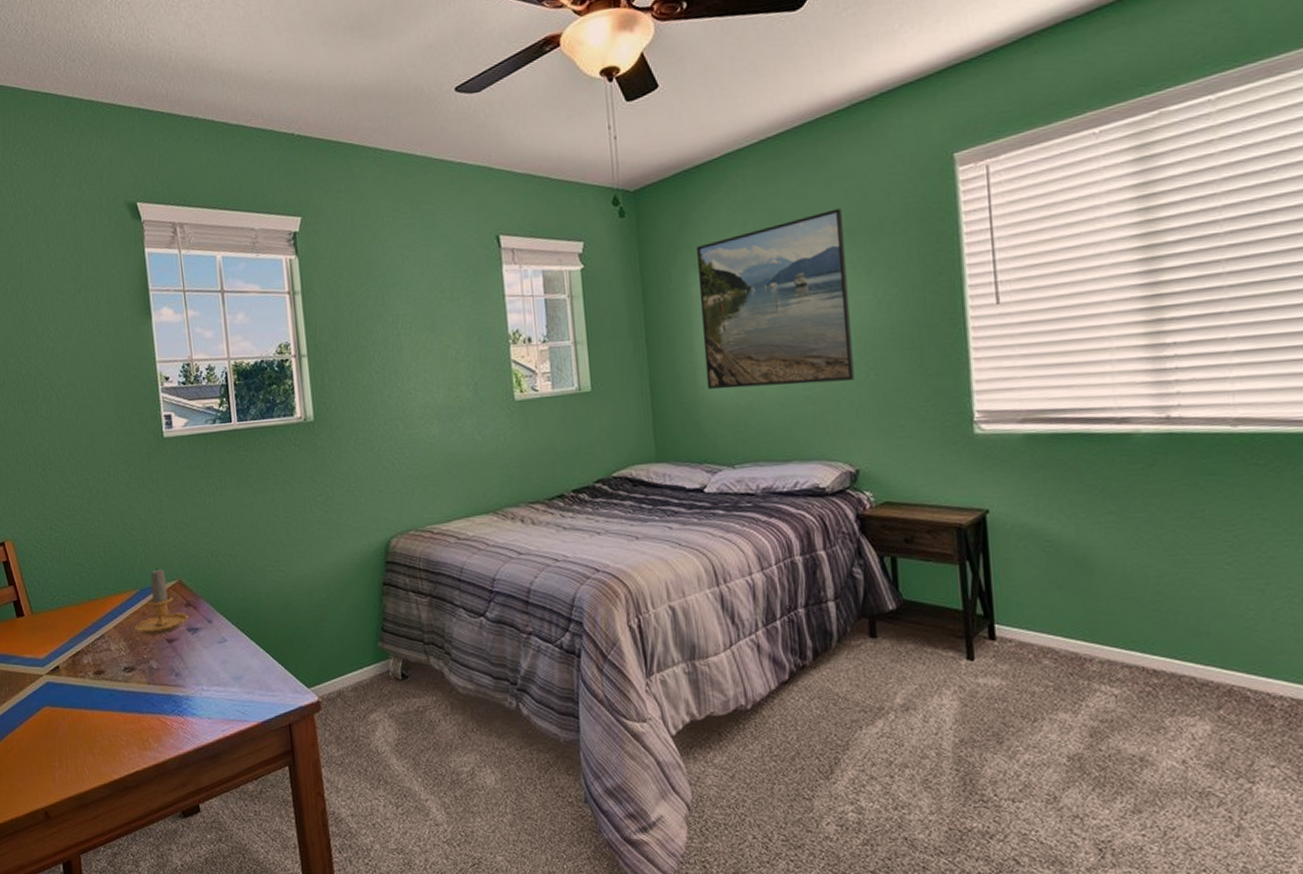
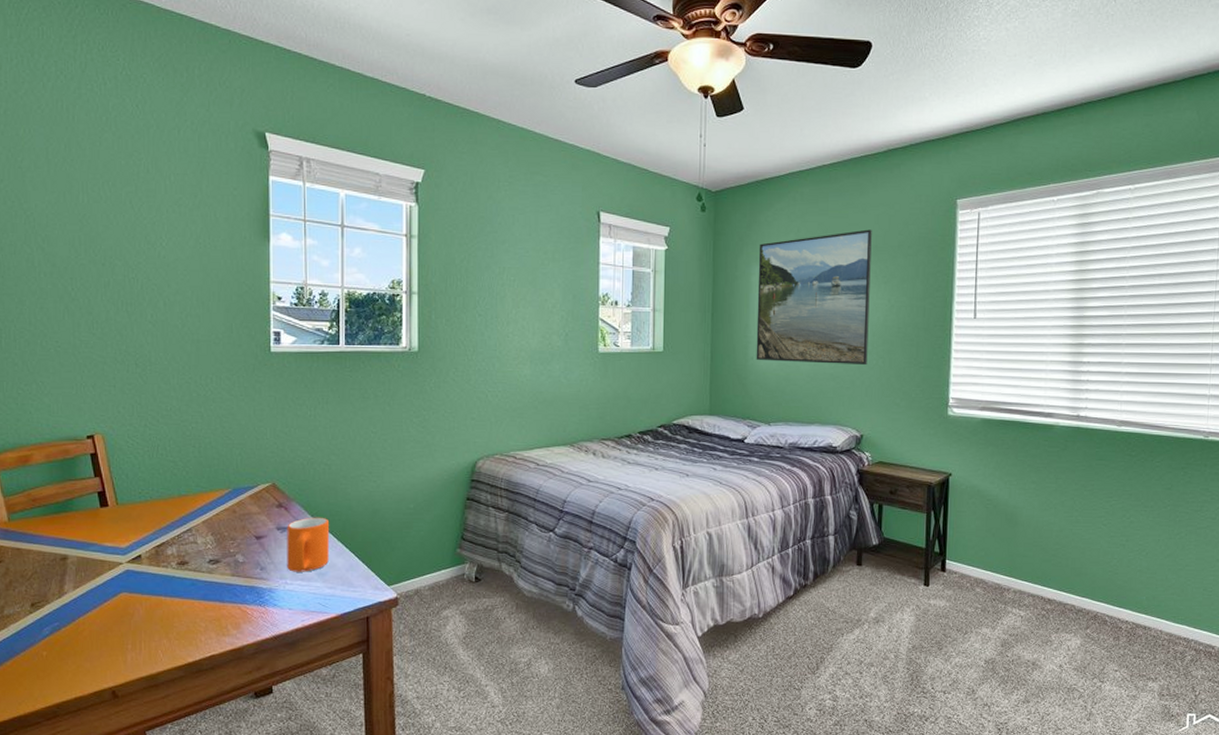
candle: present [133,567,190,635] -> none [222,470,280,531]
mug: none [197,614,244,677] -> present [287,517,330,572]

